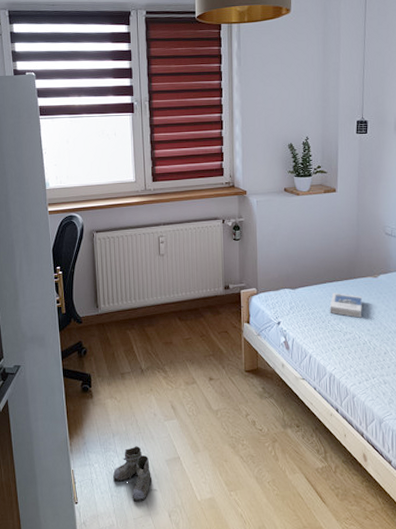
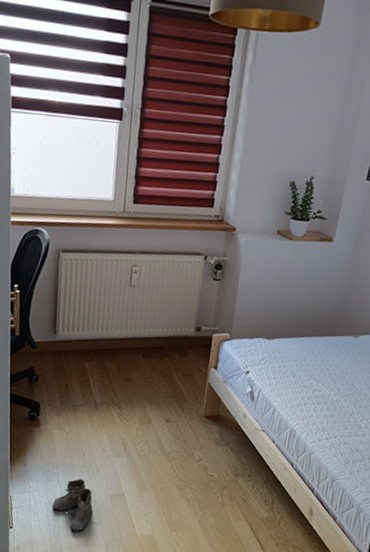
hardback book: present [329,293,363,318] -> none [302,348,339,377]

